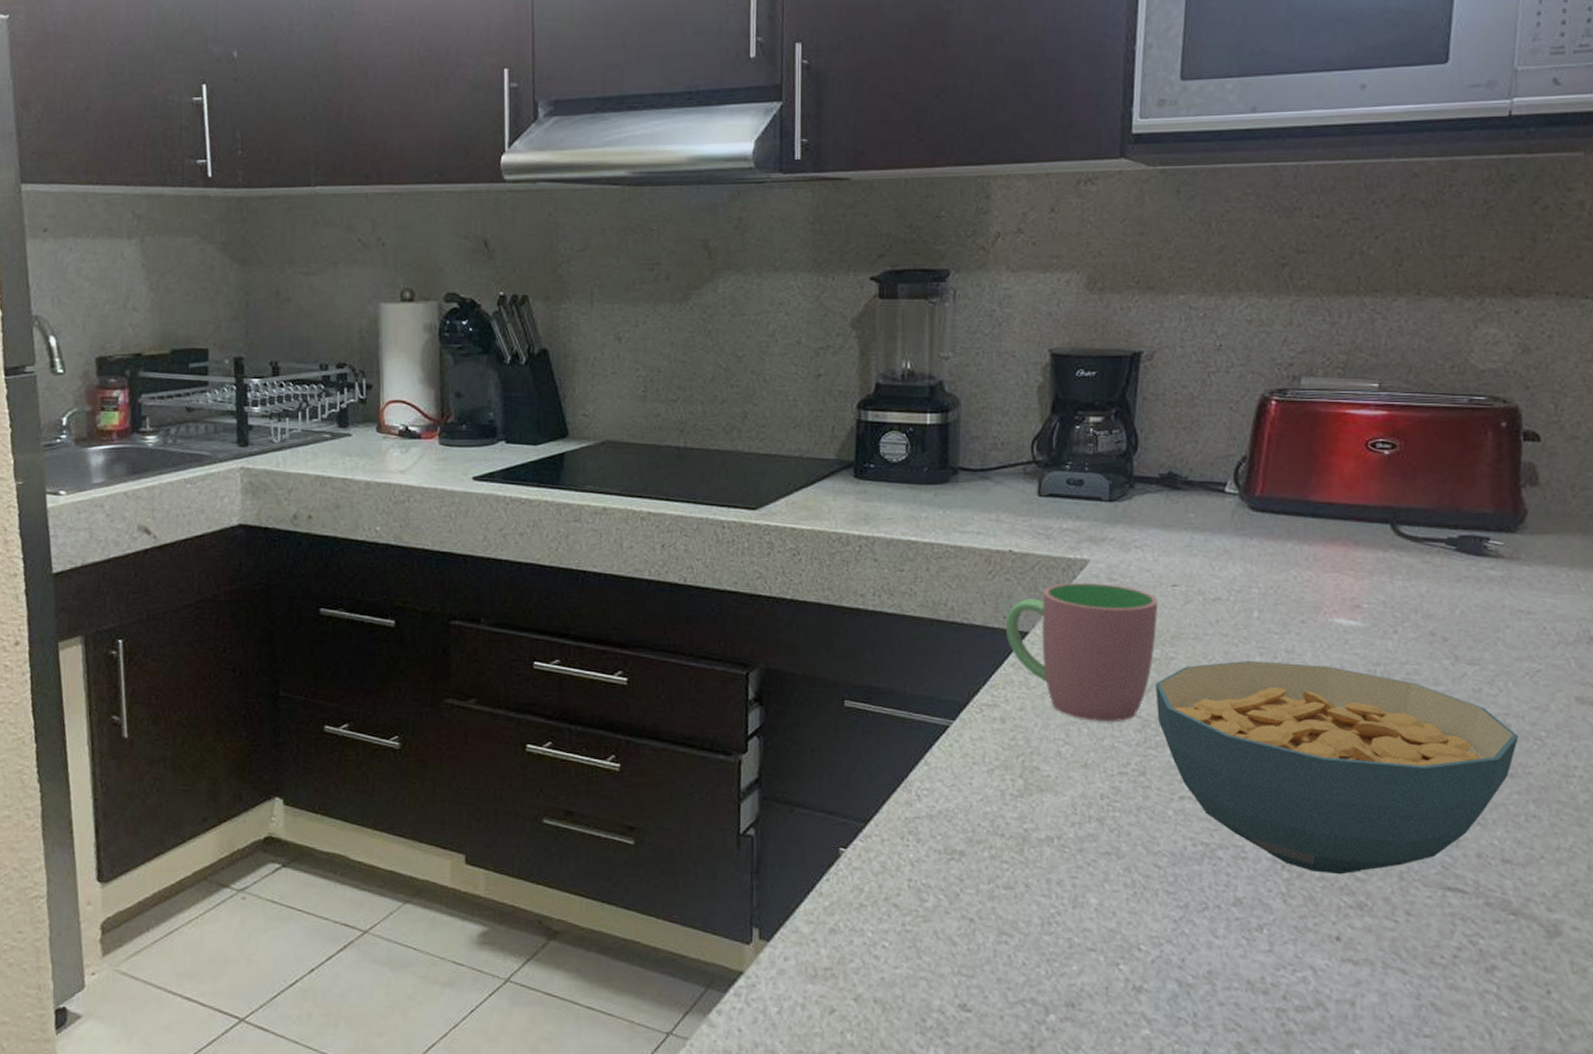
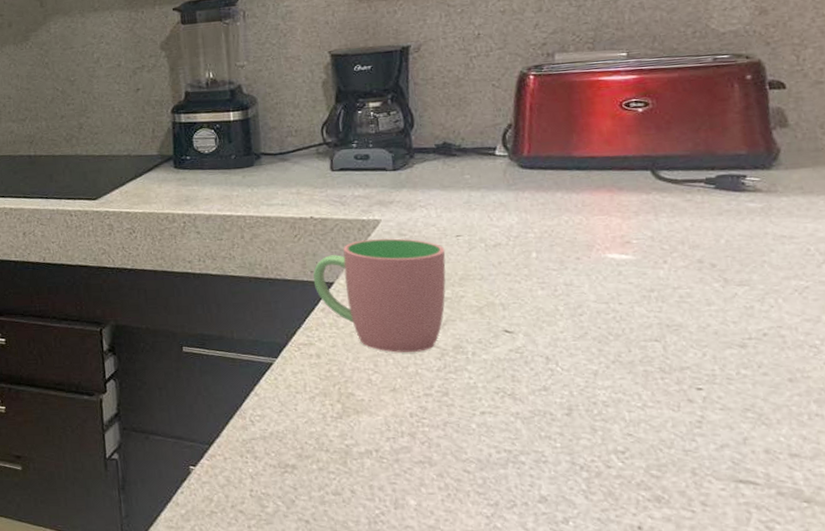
cereal bowl: present [1155,661,1518,875] -> none [449,294,794,473]

